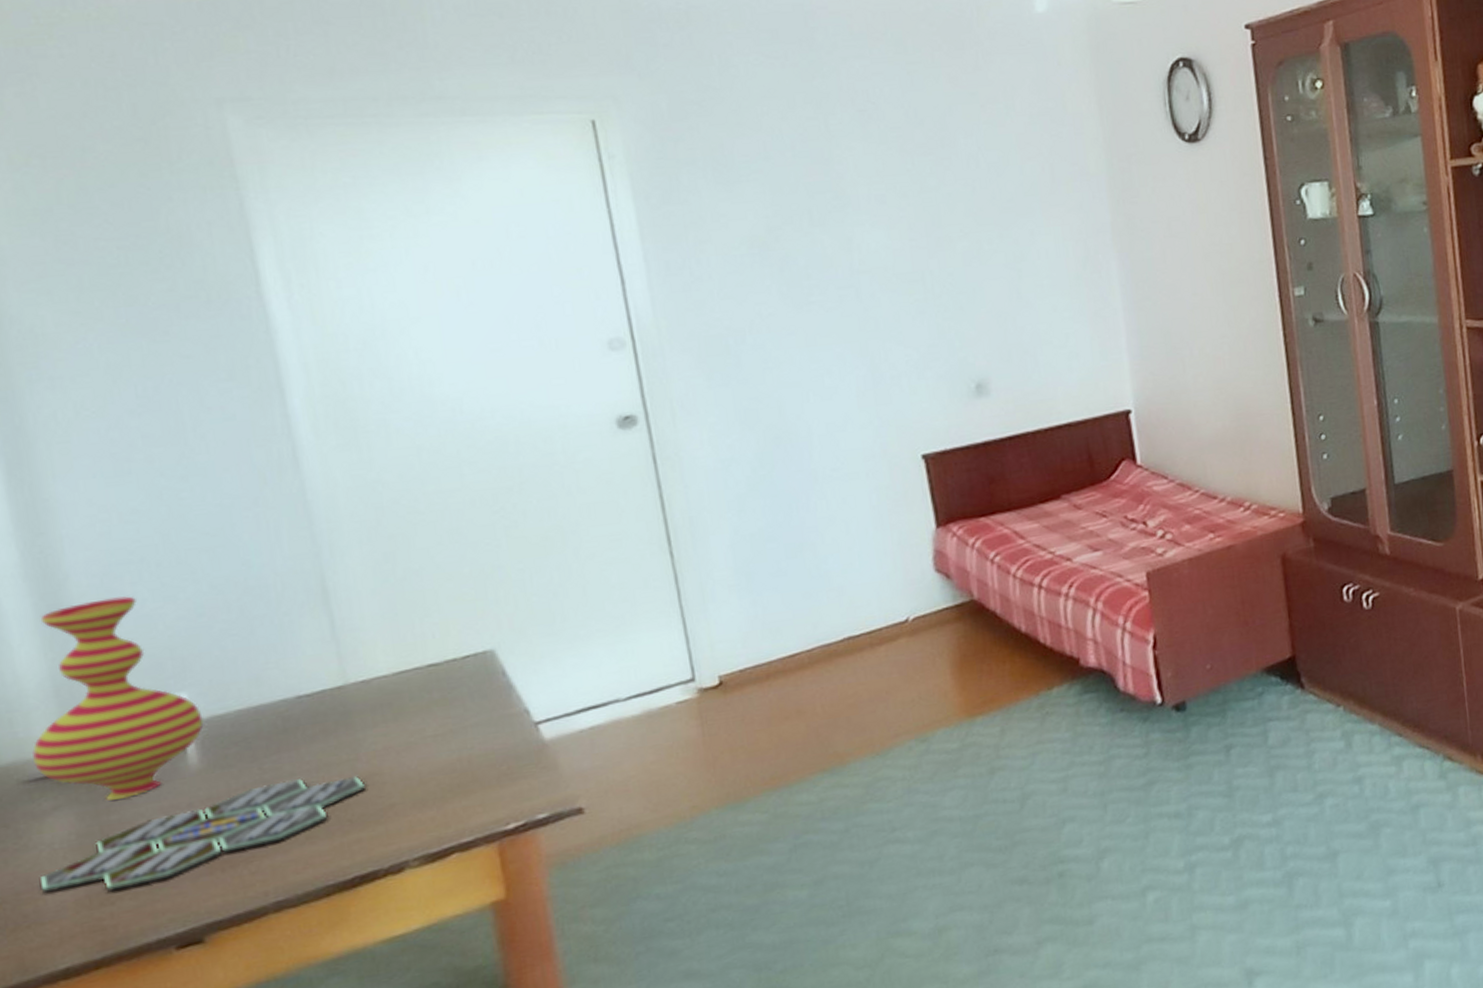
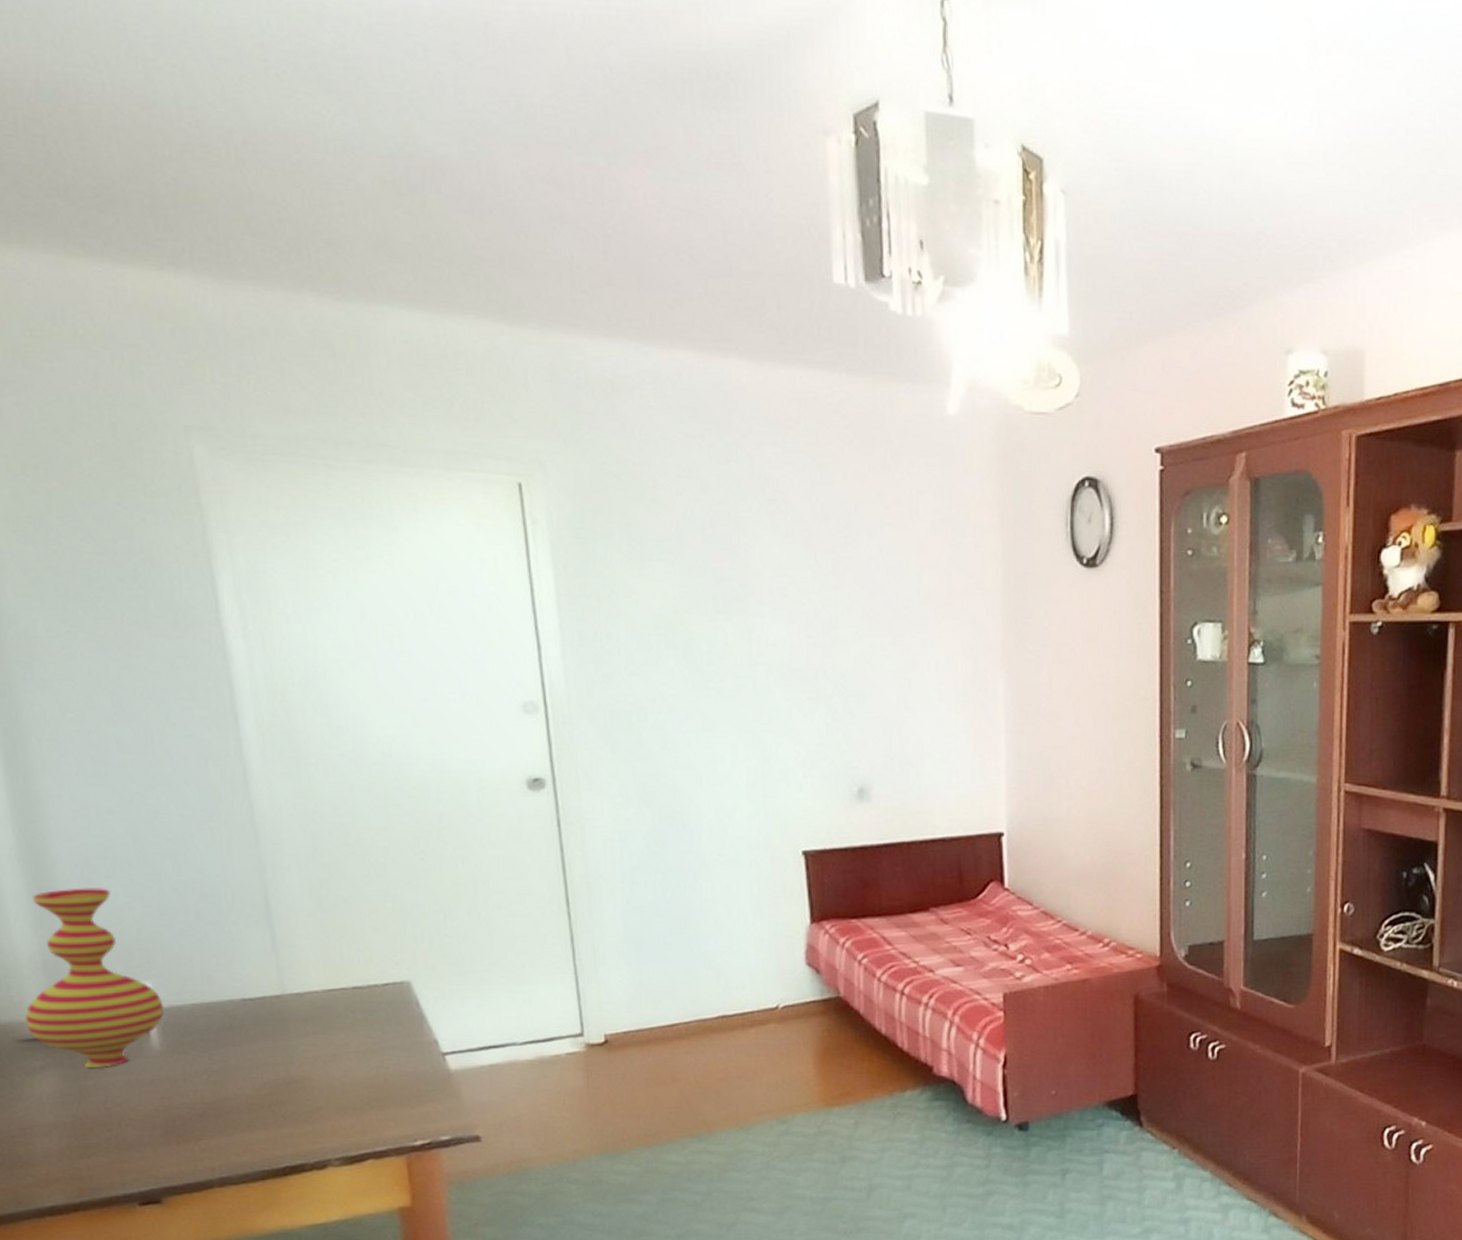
board game: present [40,775,367,894] -> none [31,1072,298,1148]

